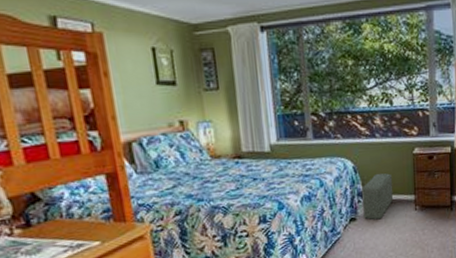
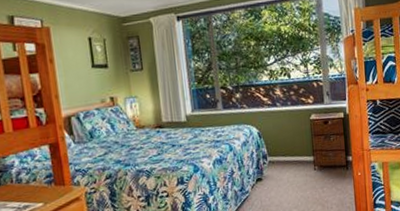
pouf: present [362,173,394,220] -> none [266,137,295,180]

